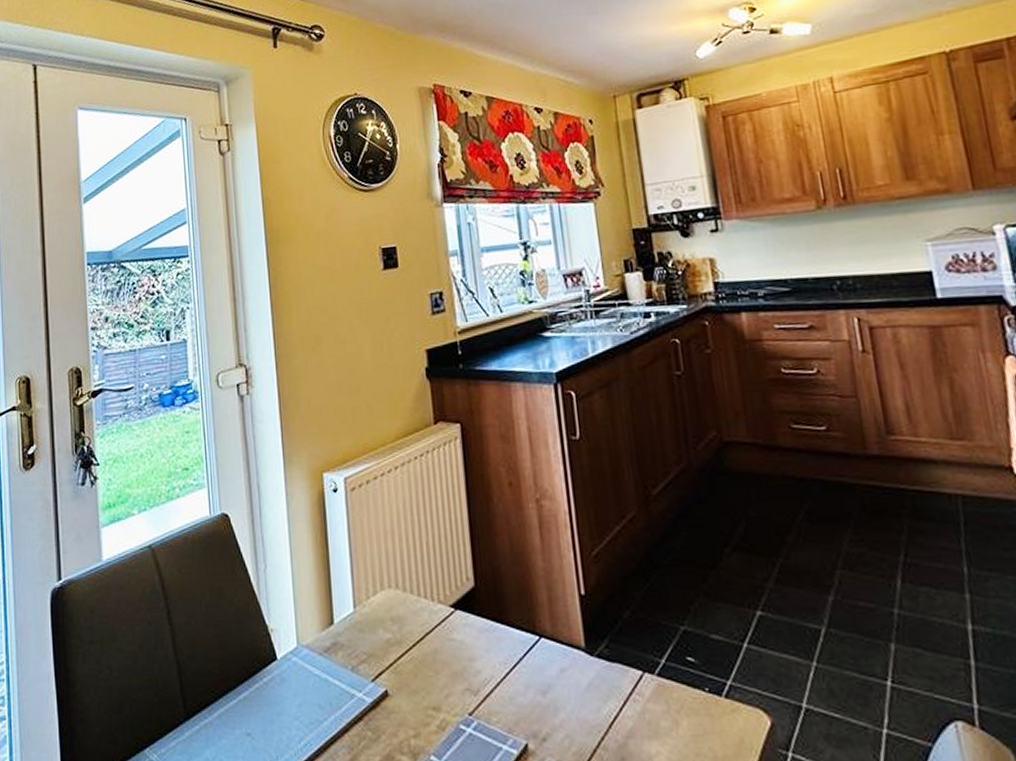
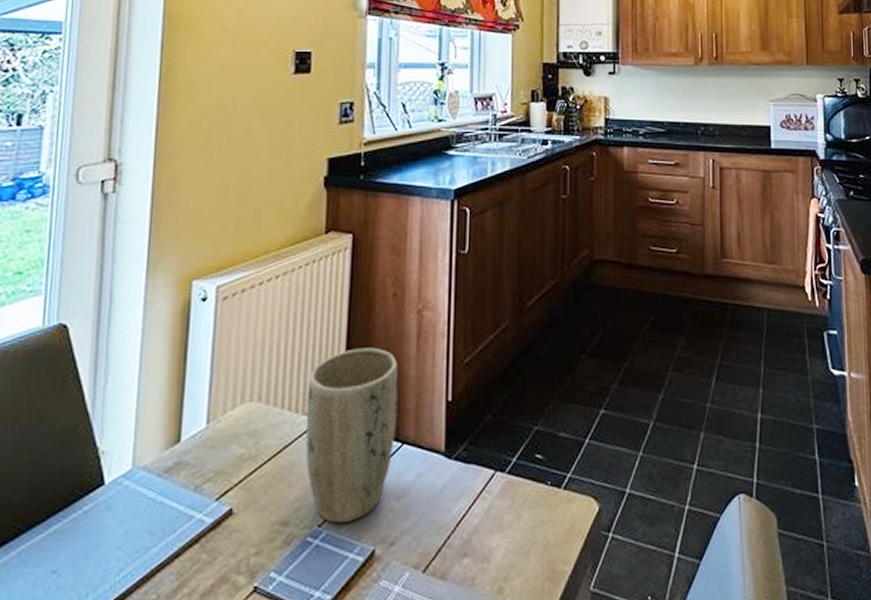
plant pot: none [439,537,532,713] -> present [305,347,399,523]

